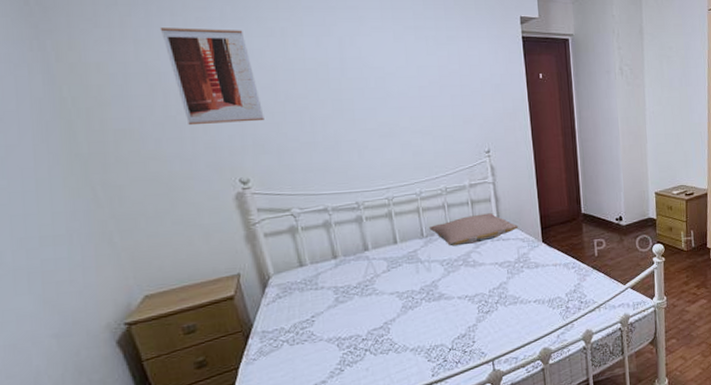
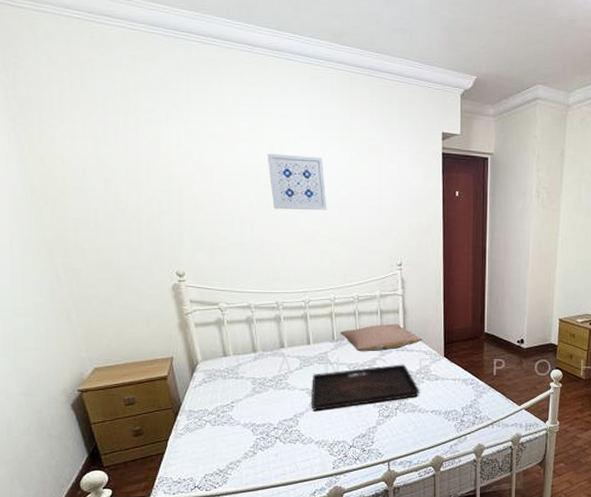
wall art: present [160,28,264,126] -> none [114,126,200,220]
wall art: none [336,47,406,105] -> present [267,153,327,210]
serving tray: none [402,254,521,315] -> present [310,364,420,411]

